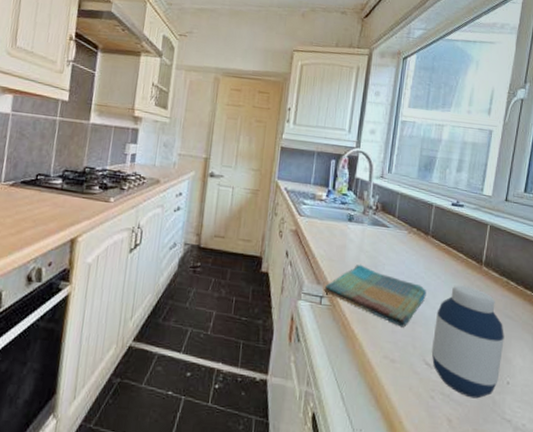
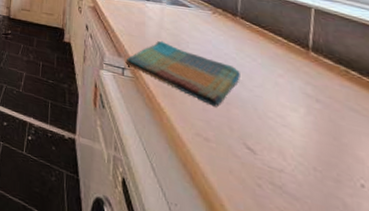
medicine bottle: present [431,285,504,399] -> none [252,69,351,198]

